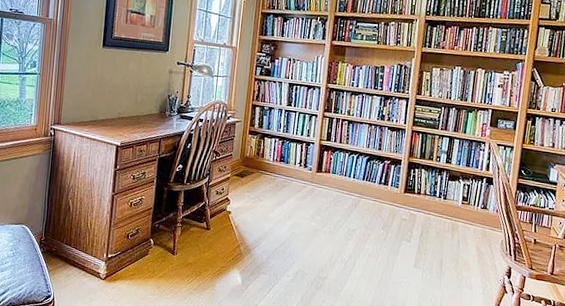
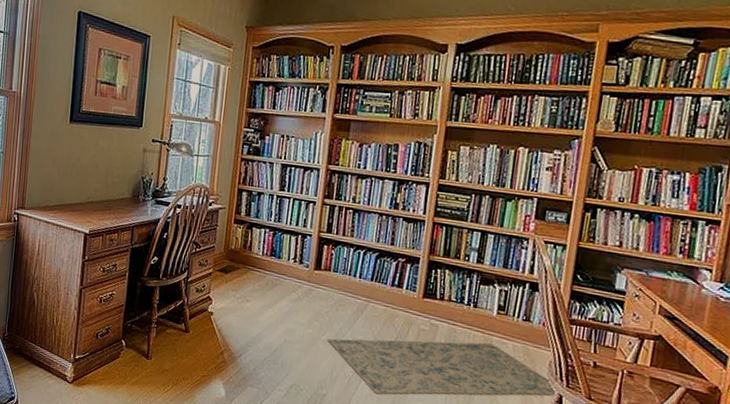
rug: none [327,227,508,275] -> present [327,338,558,396]

